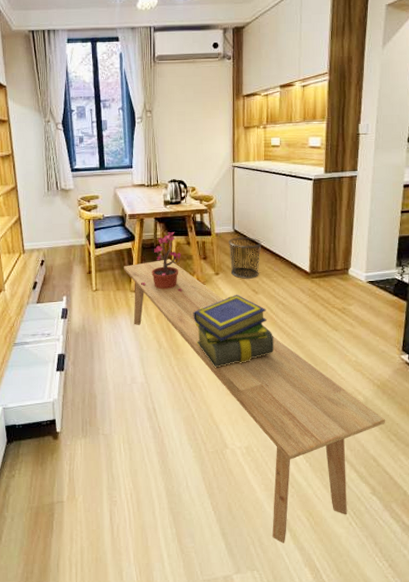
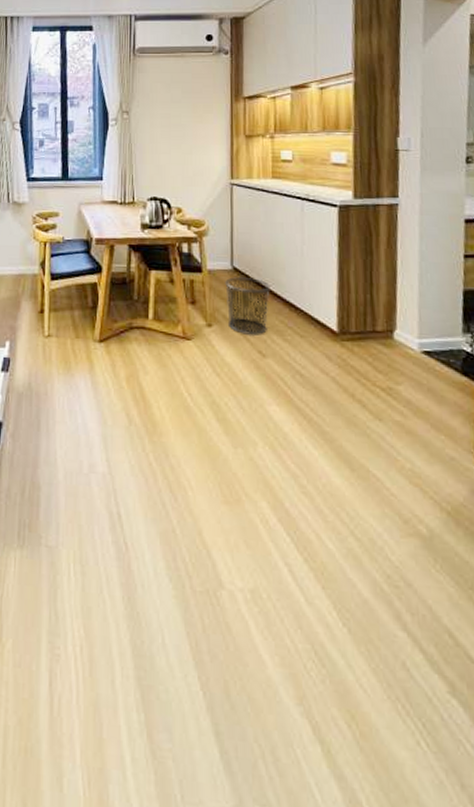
bench: present [124,259,386,544] -> none [86,300,465,765]
potted plant: present [141,232,183,292] -> none [108,265,163,346]
stack of books: present [193,294,275,368] -> none [176,355,291,461]

